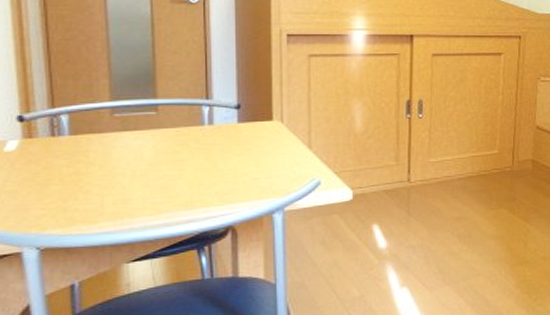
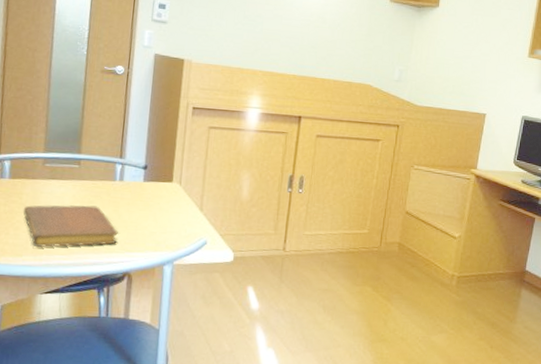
notebook: none [92,156,214,210] -> present [23,205,118,247]

